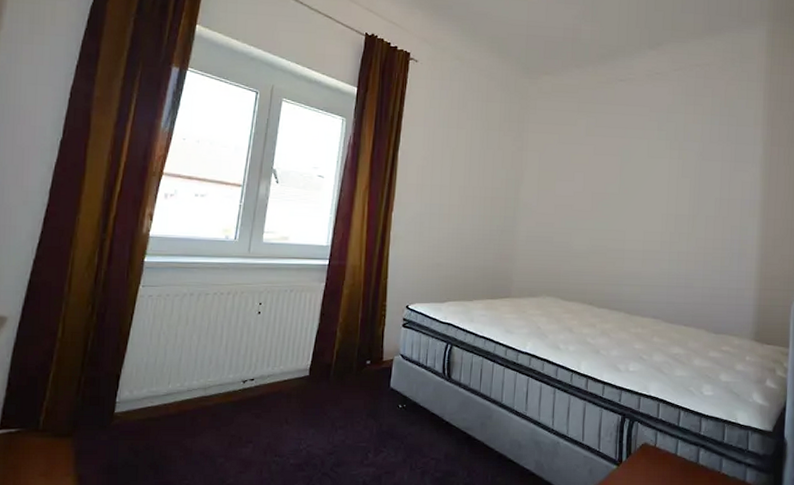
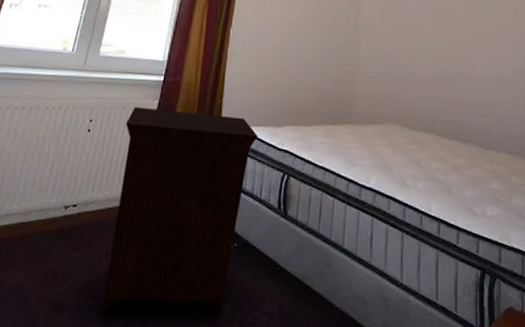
nightstand: none [285,289,423,469] -> present [100,106,258,316]

